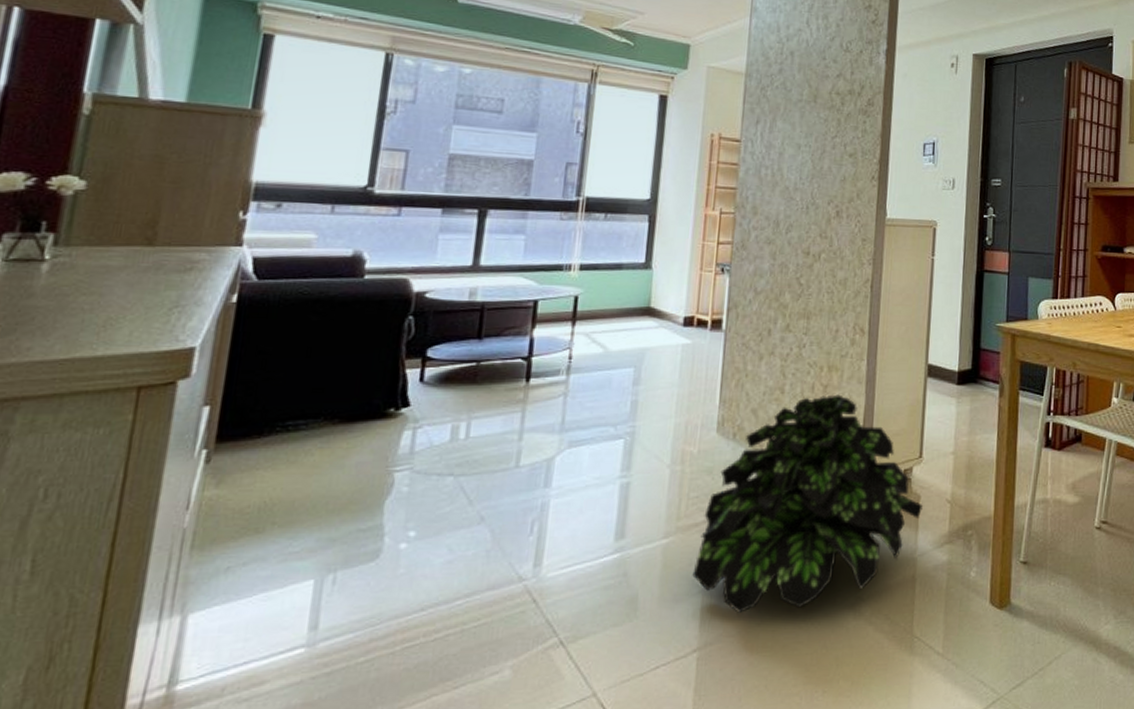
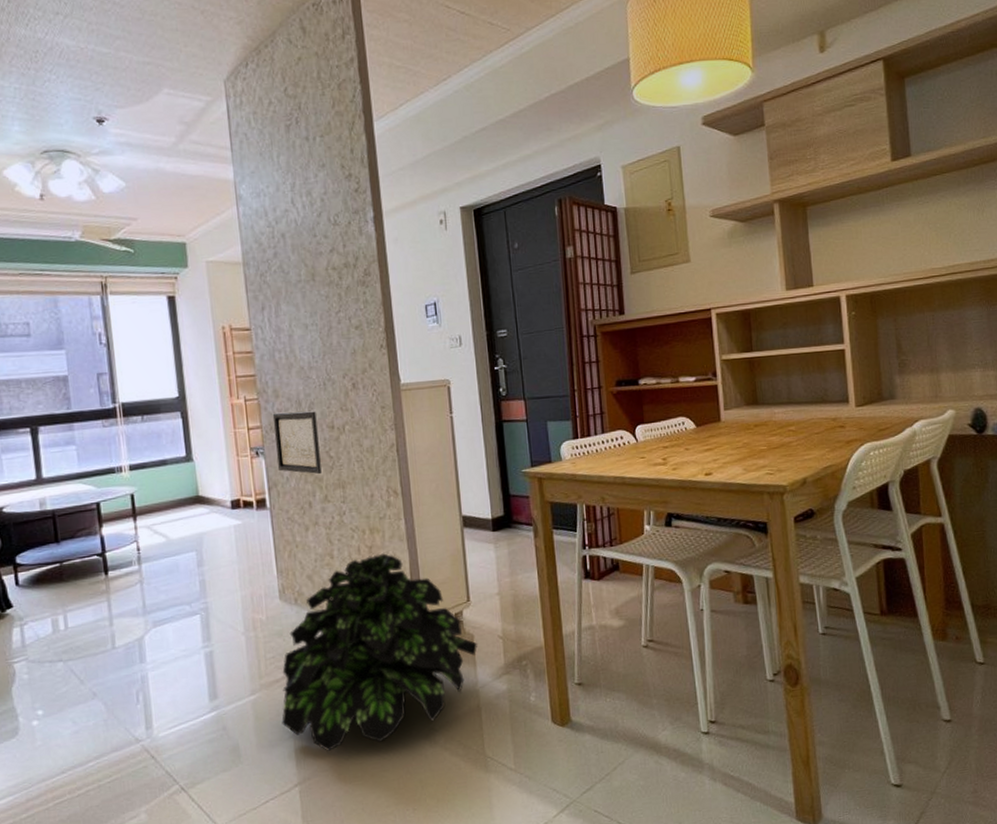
wall art: none [741,230,793,301] -> present [272,411,322,475]

